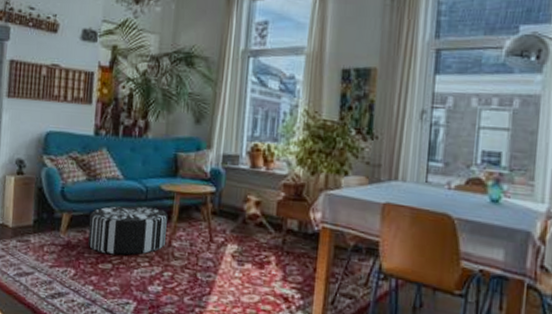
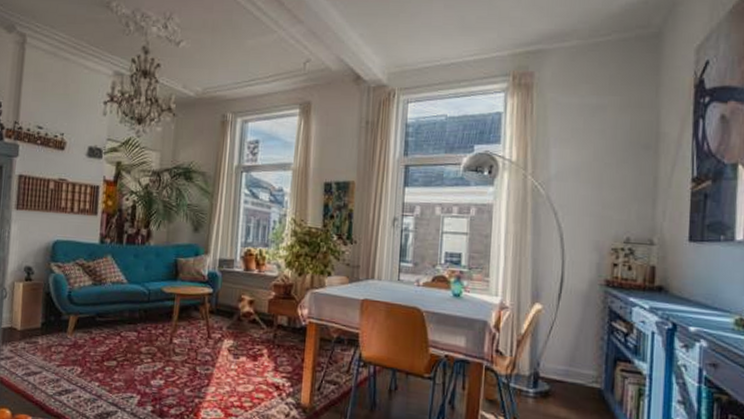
pouf: present [88,206,169,256] -> none [94,307,170,353]

